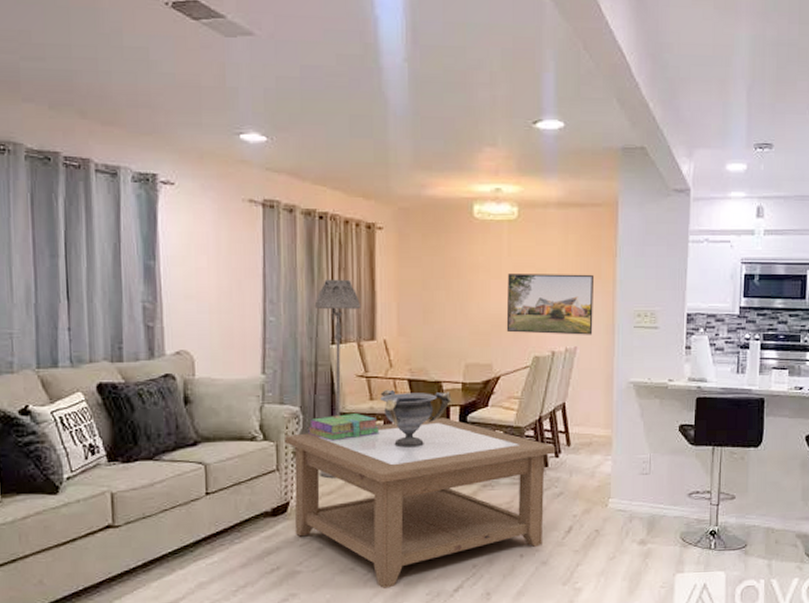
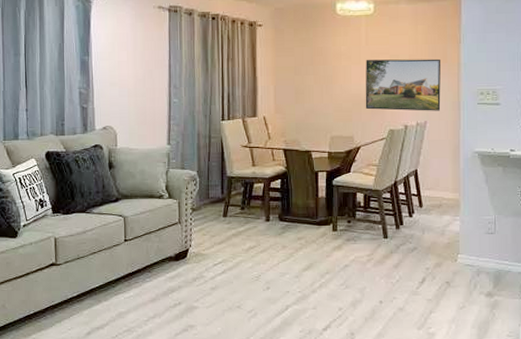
coffee table: present [285,417,556,588] -> none [185,181,410,325]
stack of books: present [308,414,380,441] -> none [203,177,260,200]
floor lamp: present [314,279,361,479] -> none [208,67,245,231]
decorative bowl: present [380,389,452,448] -> none [261,157,320,206]

